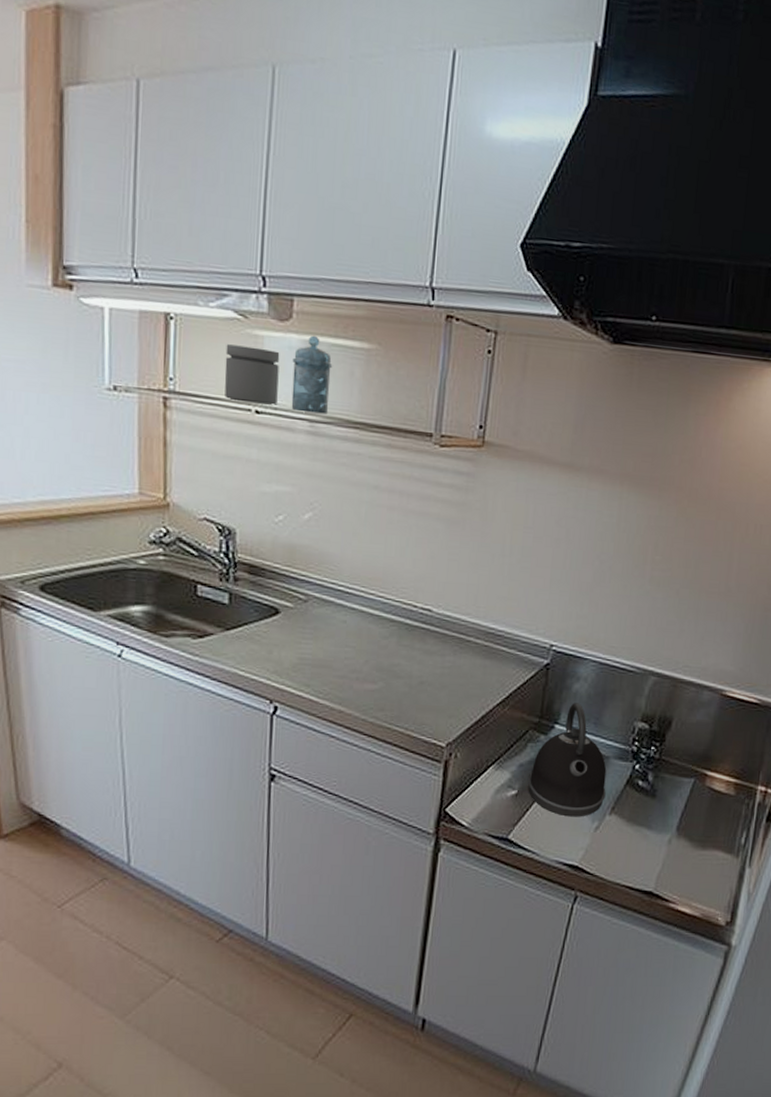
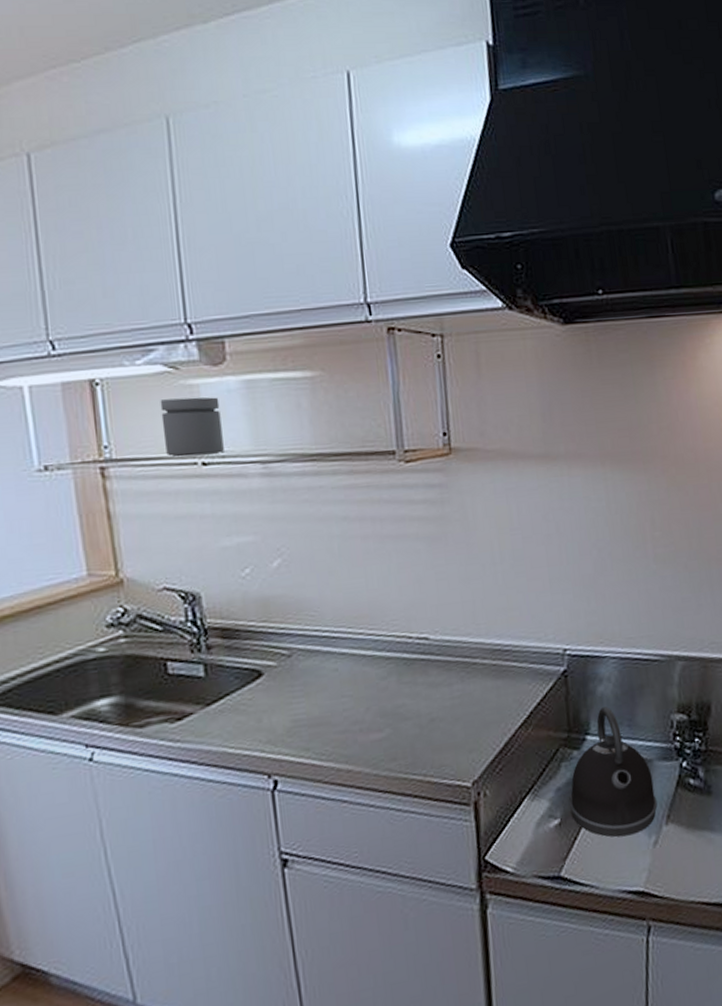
canister: present [291,335,333,414] -> none [233,373,281,455]

